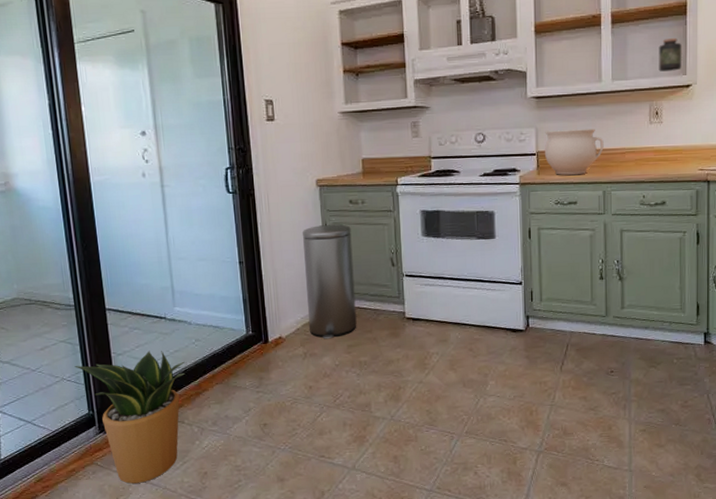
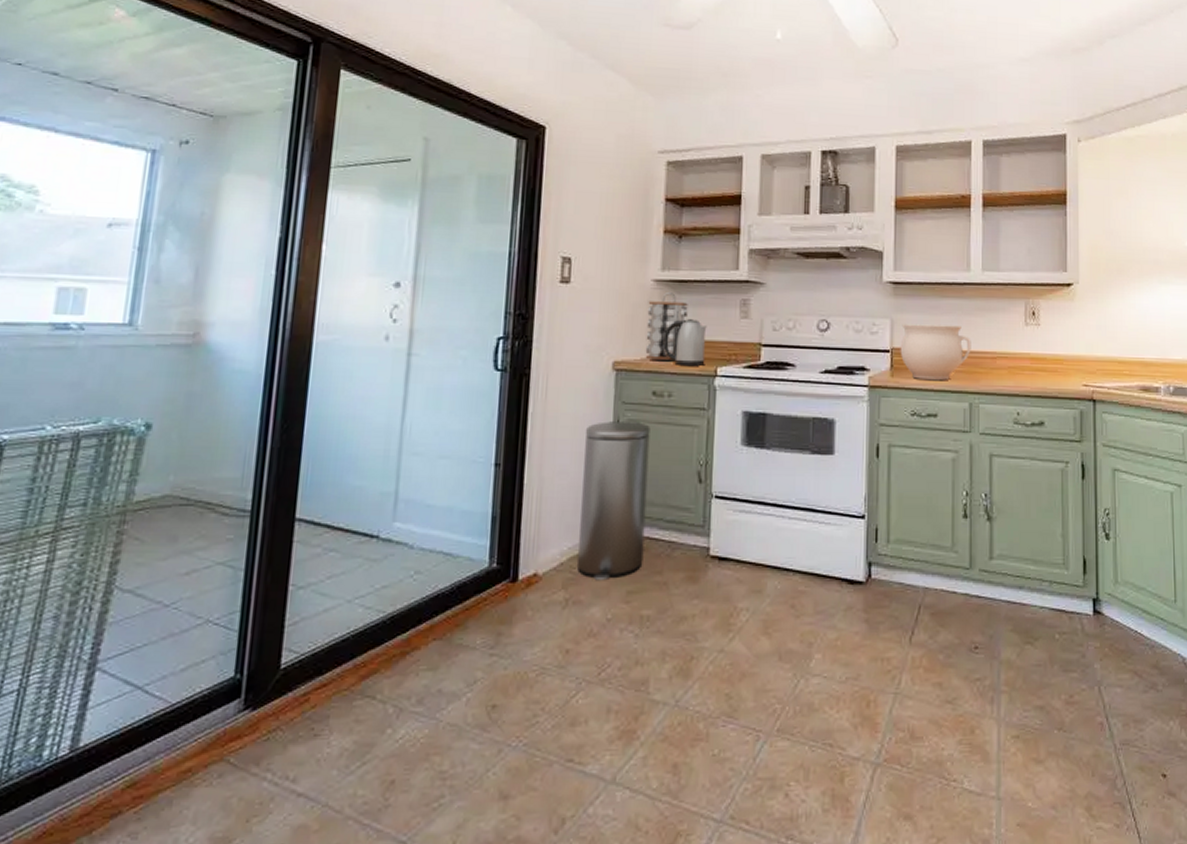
potted plant: present [74,350,185,484] -> none [230,584,394,796]
spice rack: none [337,121,370,177] -> present [645,293,688,362]
kettle: none [353,141,388,179] -> present [664,319,707,366]
jar: present [659,38,682,71] -> none [1035,229,1061,266]

